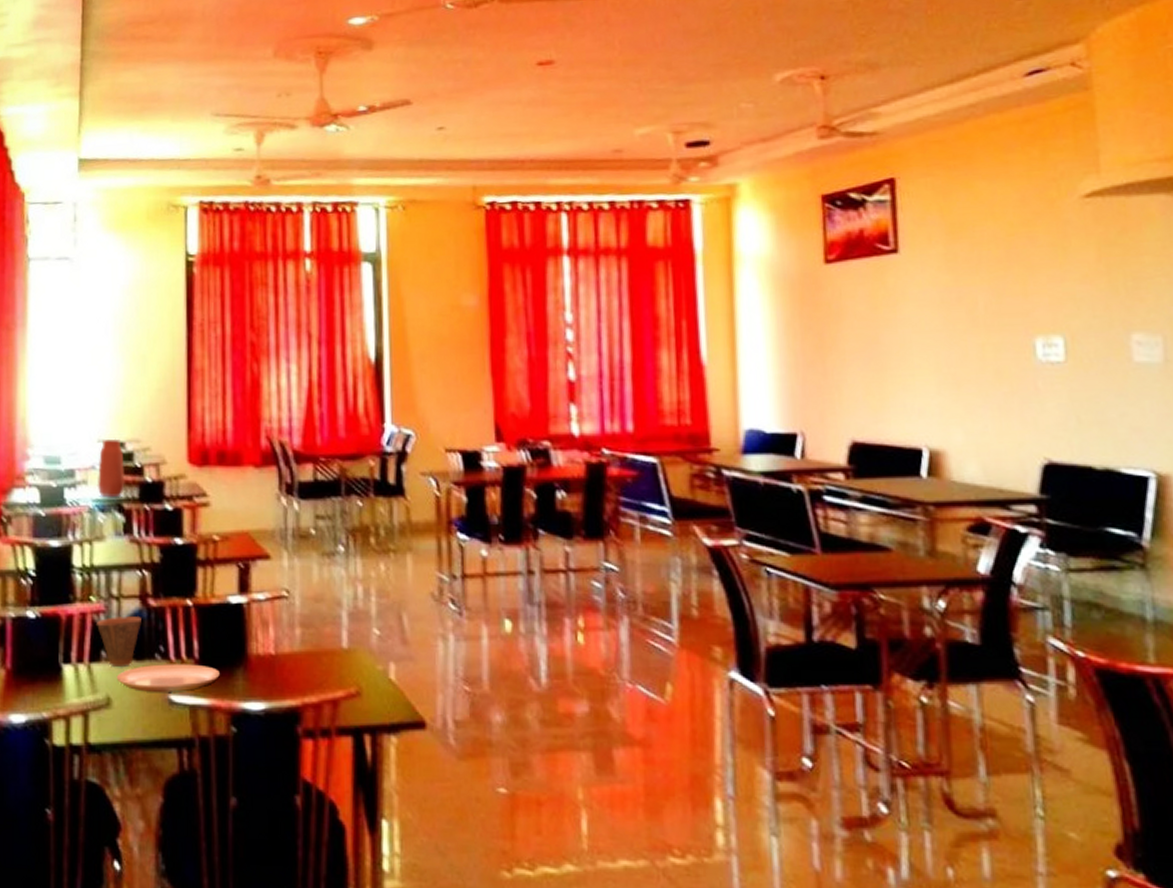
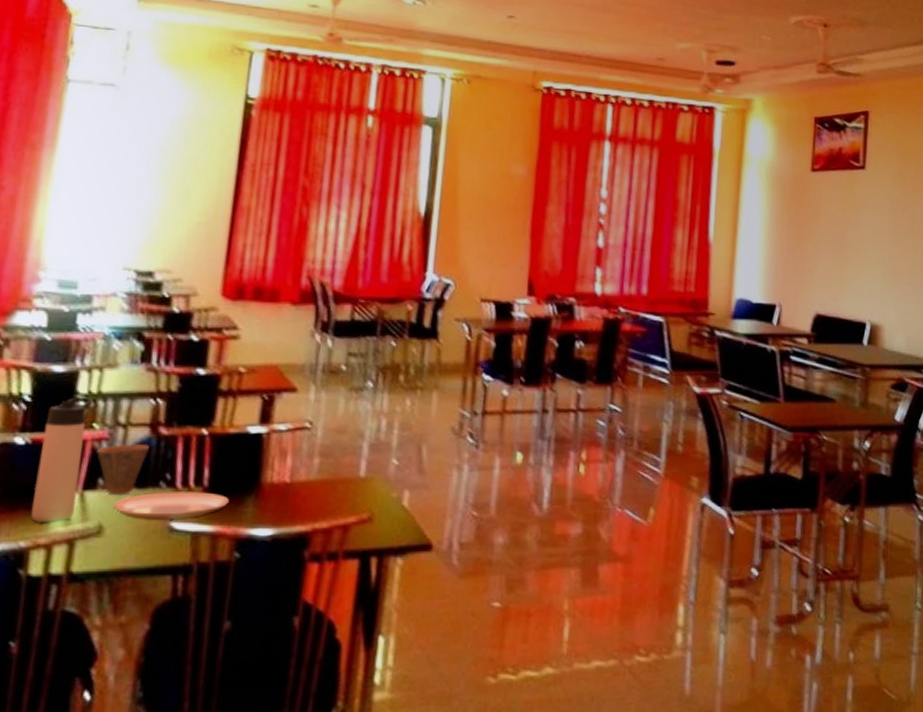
thermos bottle: none [48,570,87,694] -> present [30,397,93,522]
vase: present [97,438,125,498] -> none [116,267,151,326]

